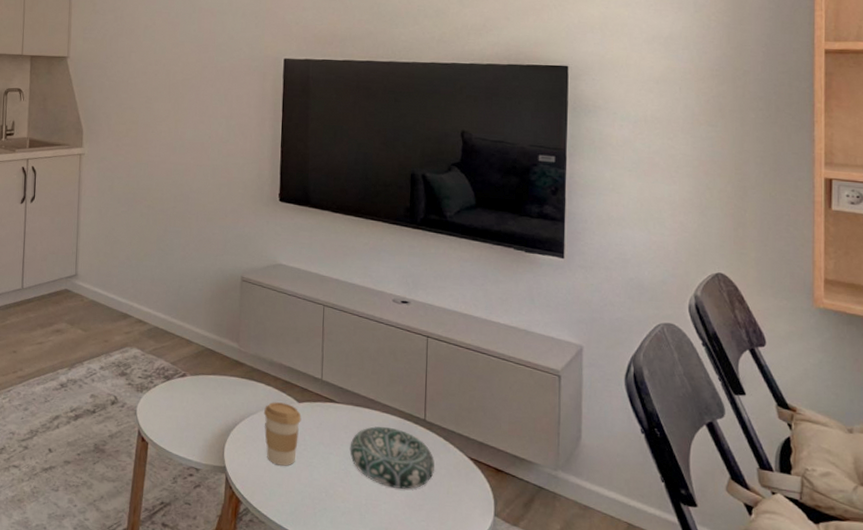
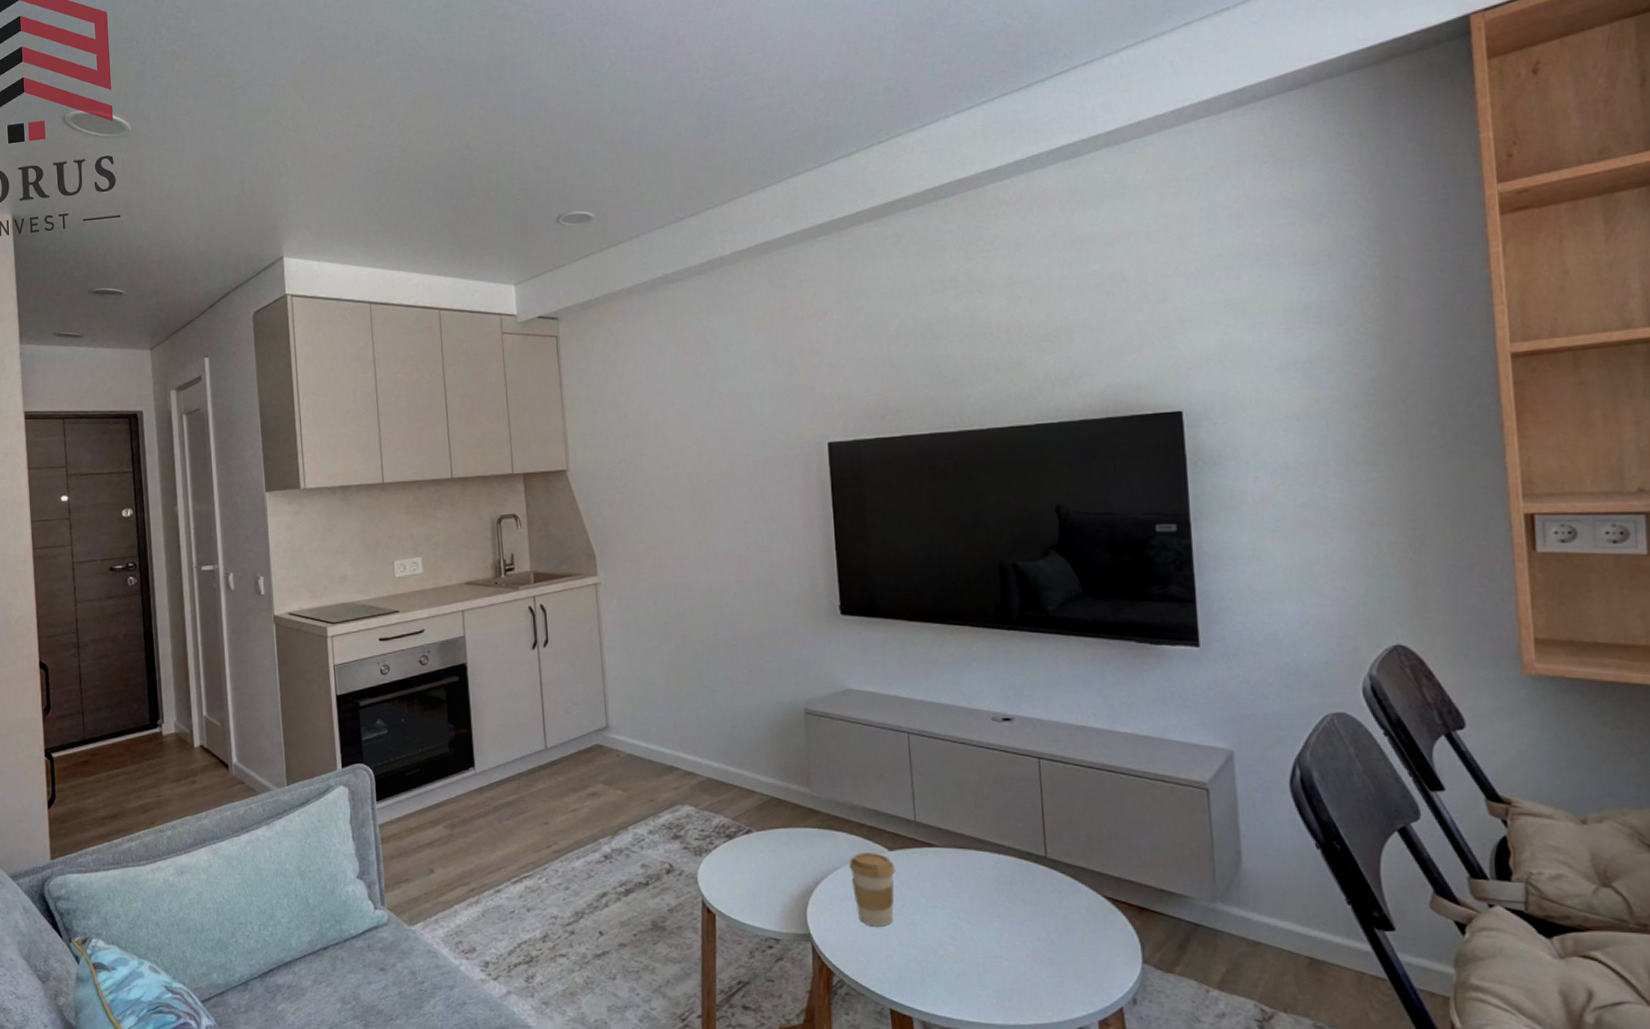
decorative bowl: present [349,426,435,489] -> none [957,869,1064,941]

